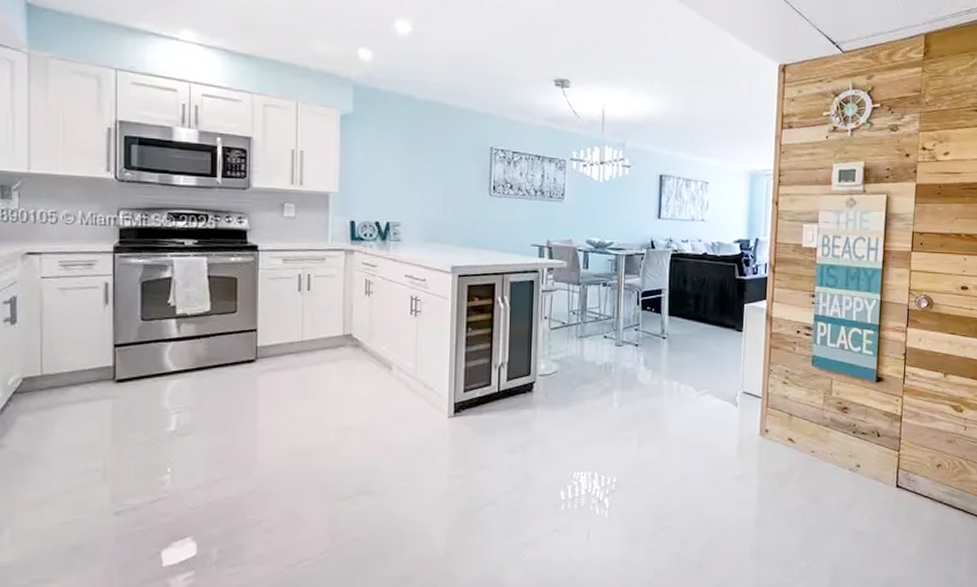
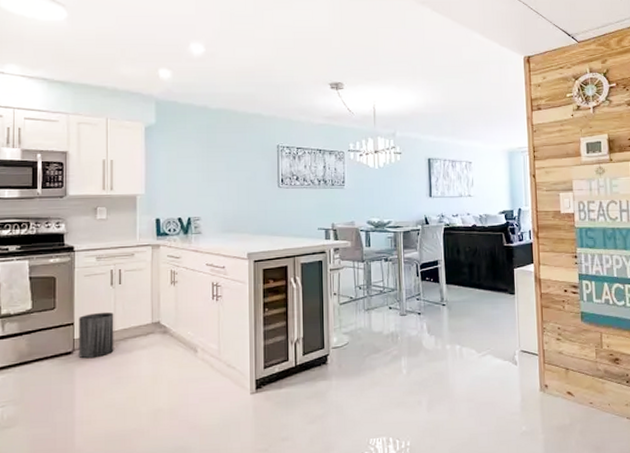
trash can: none [262,319,302,369] -> present [78,312,114,359]

